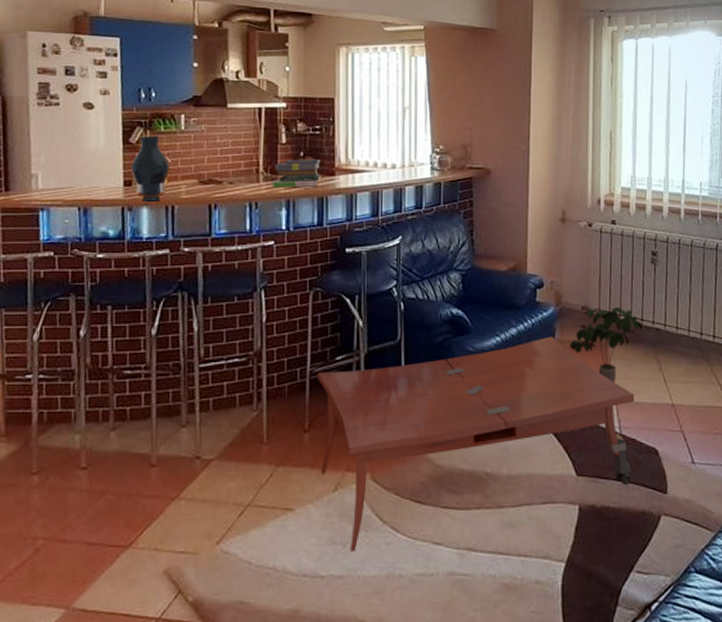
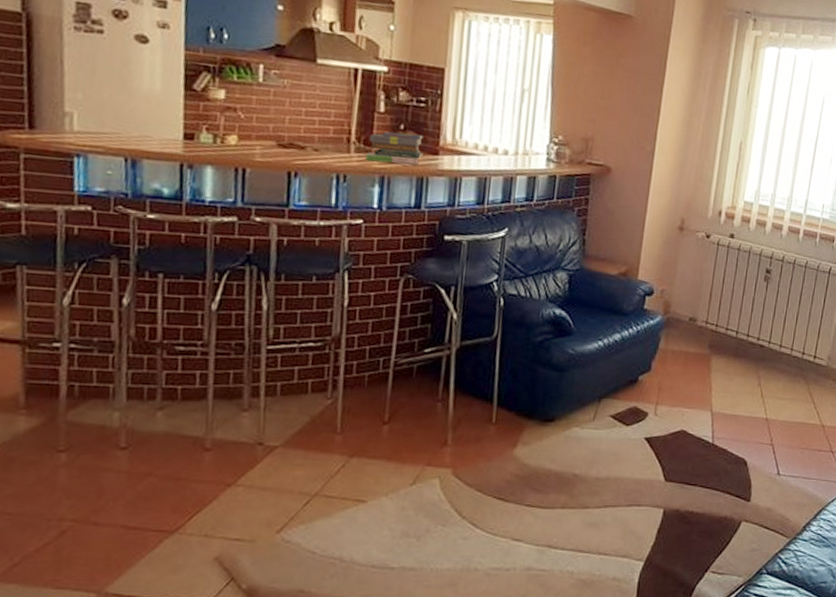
vase: present [130,136,170,202] -> none [193,83,242,161]
coffee table: present [317,336,635,552] -> none [398,344,731,545]
potted plant: present [569,308,643,384] -> none [672,319,748,396]

